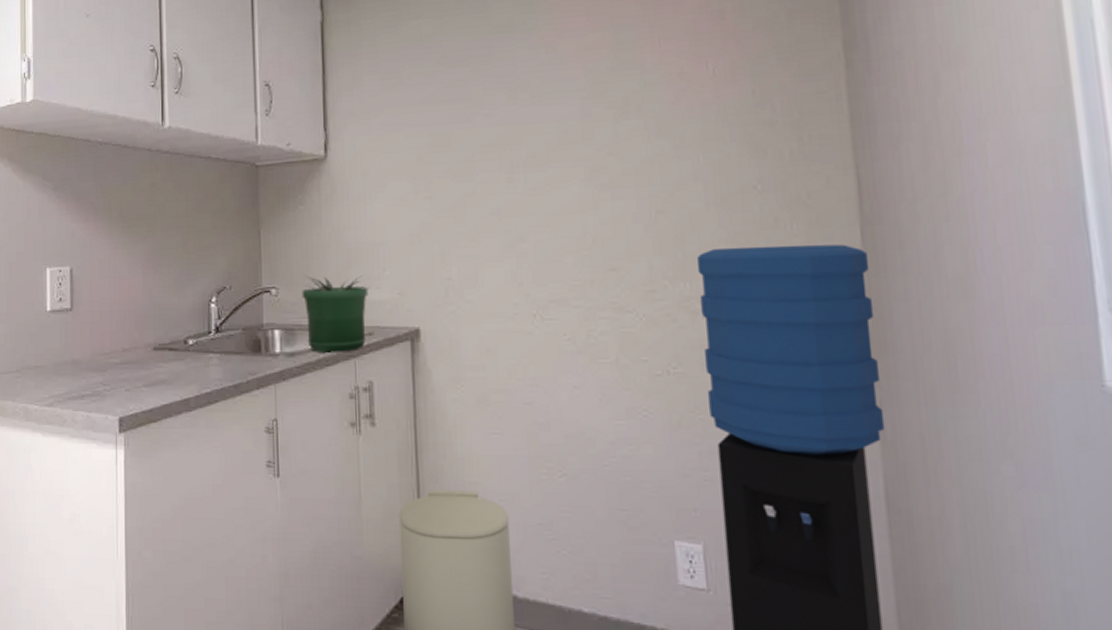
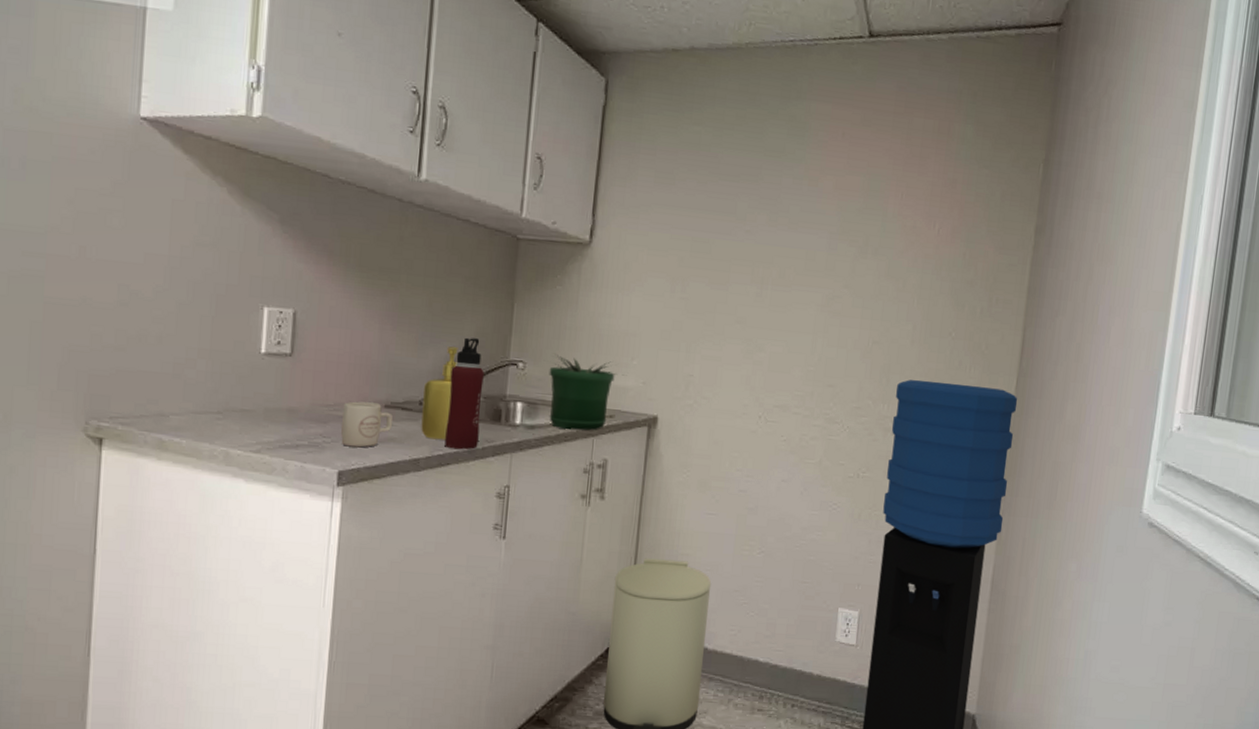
mug: none [117,347,163,392] -> present [340,401,393,448]
soap dispenser: none [187,281,214,377] -> present [421,345,458,440]
water bottle: none [209,270,242,385] -> present [445,337,484,450]

